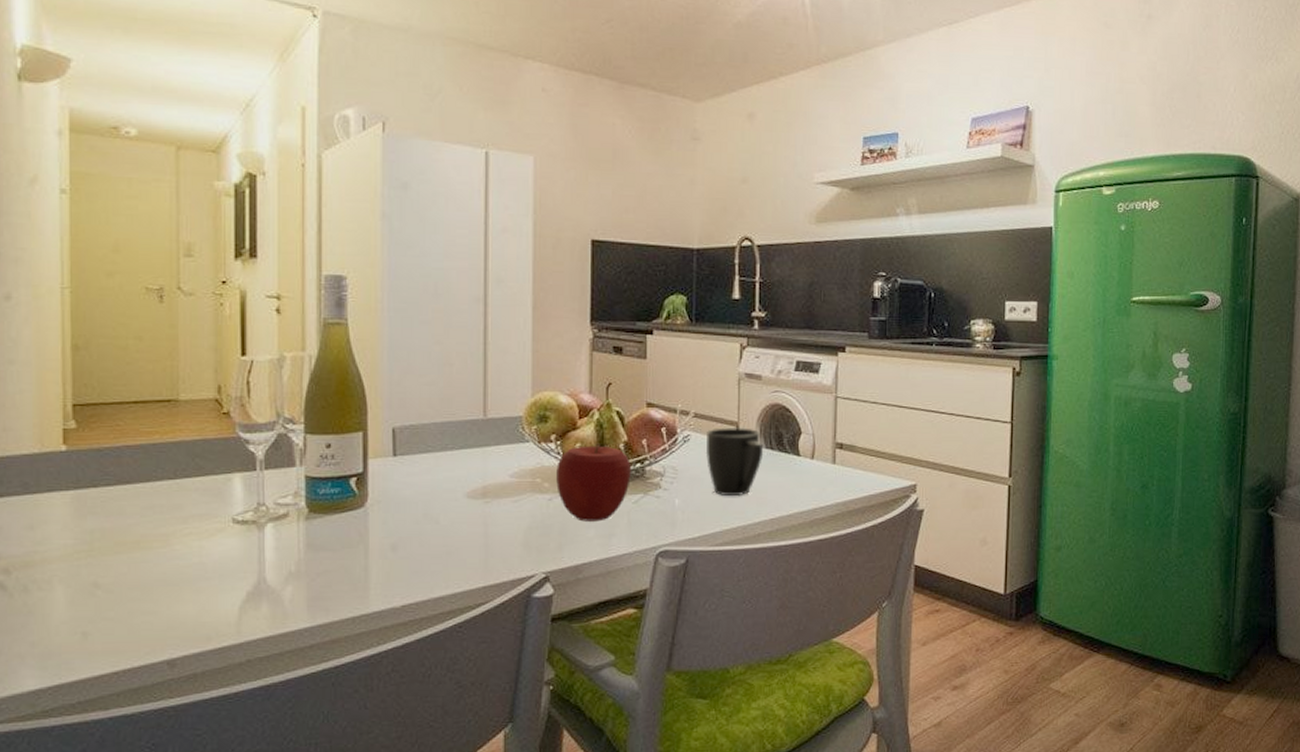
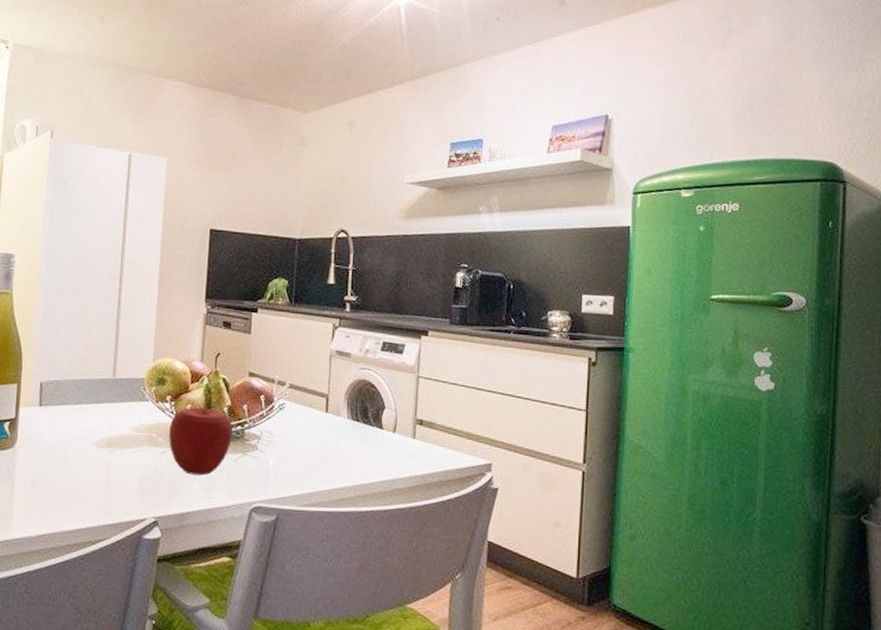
mug: present [705,428,763,497] -> none [298,398,349,463]

